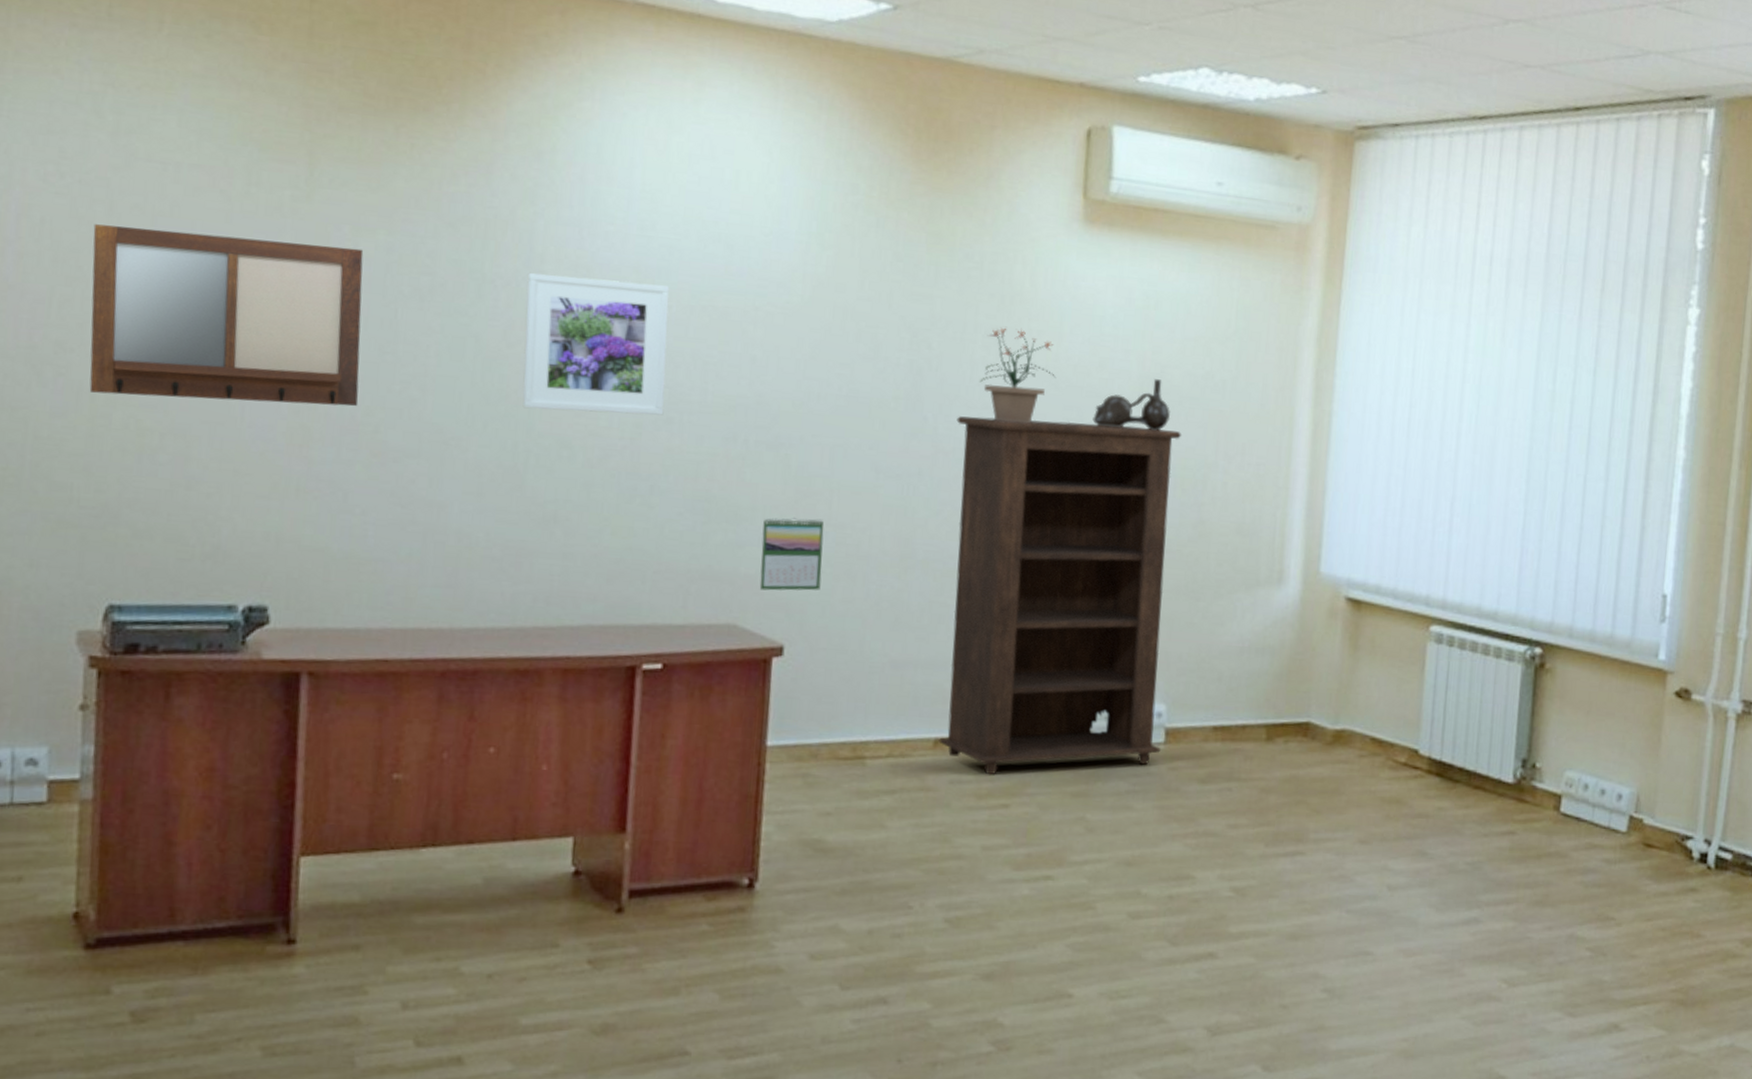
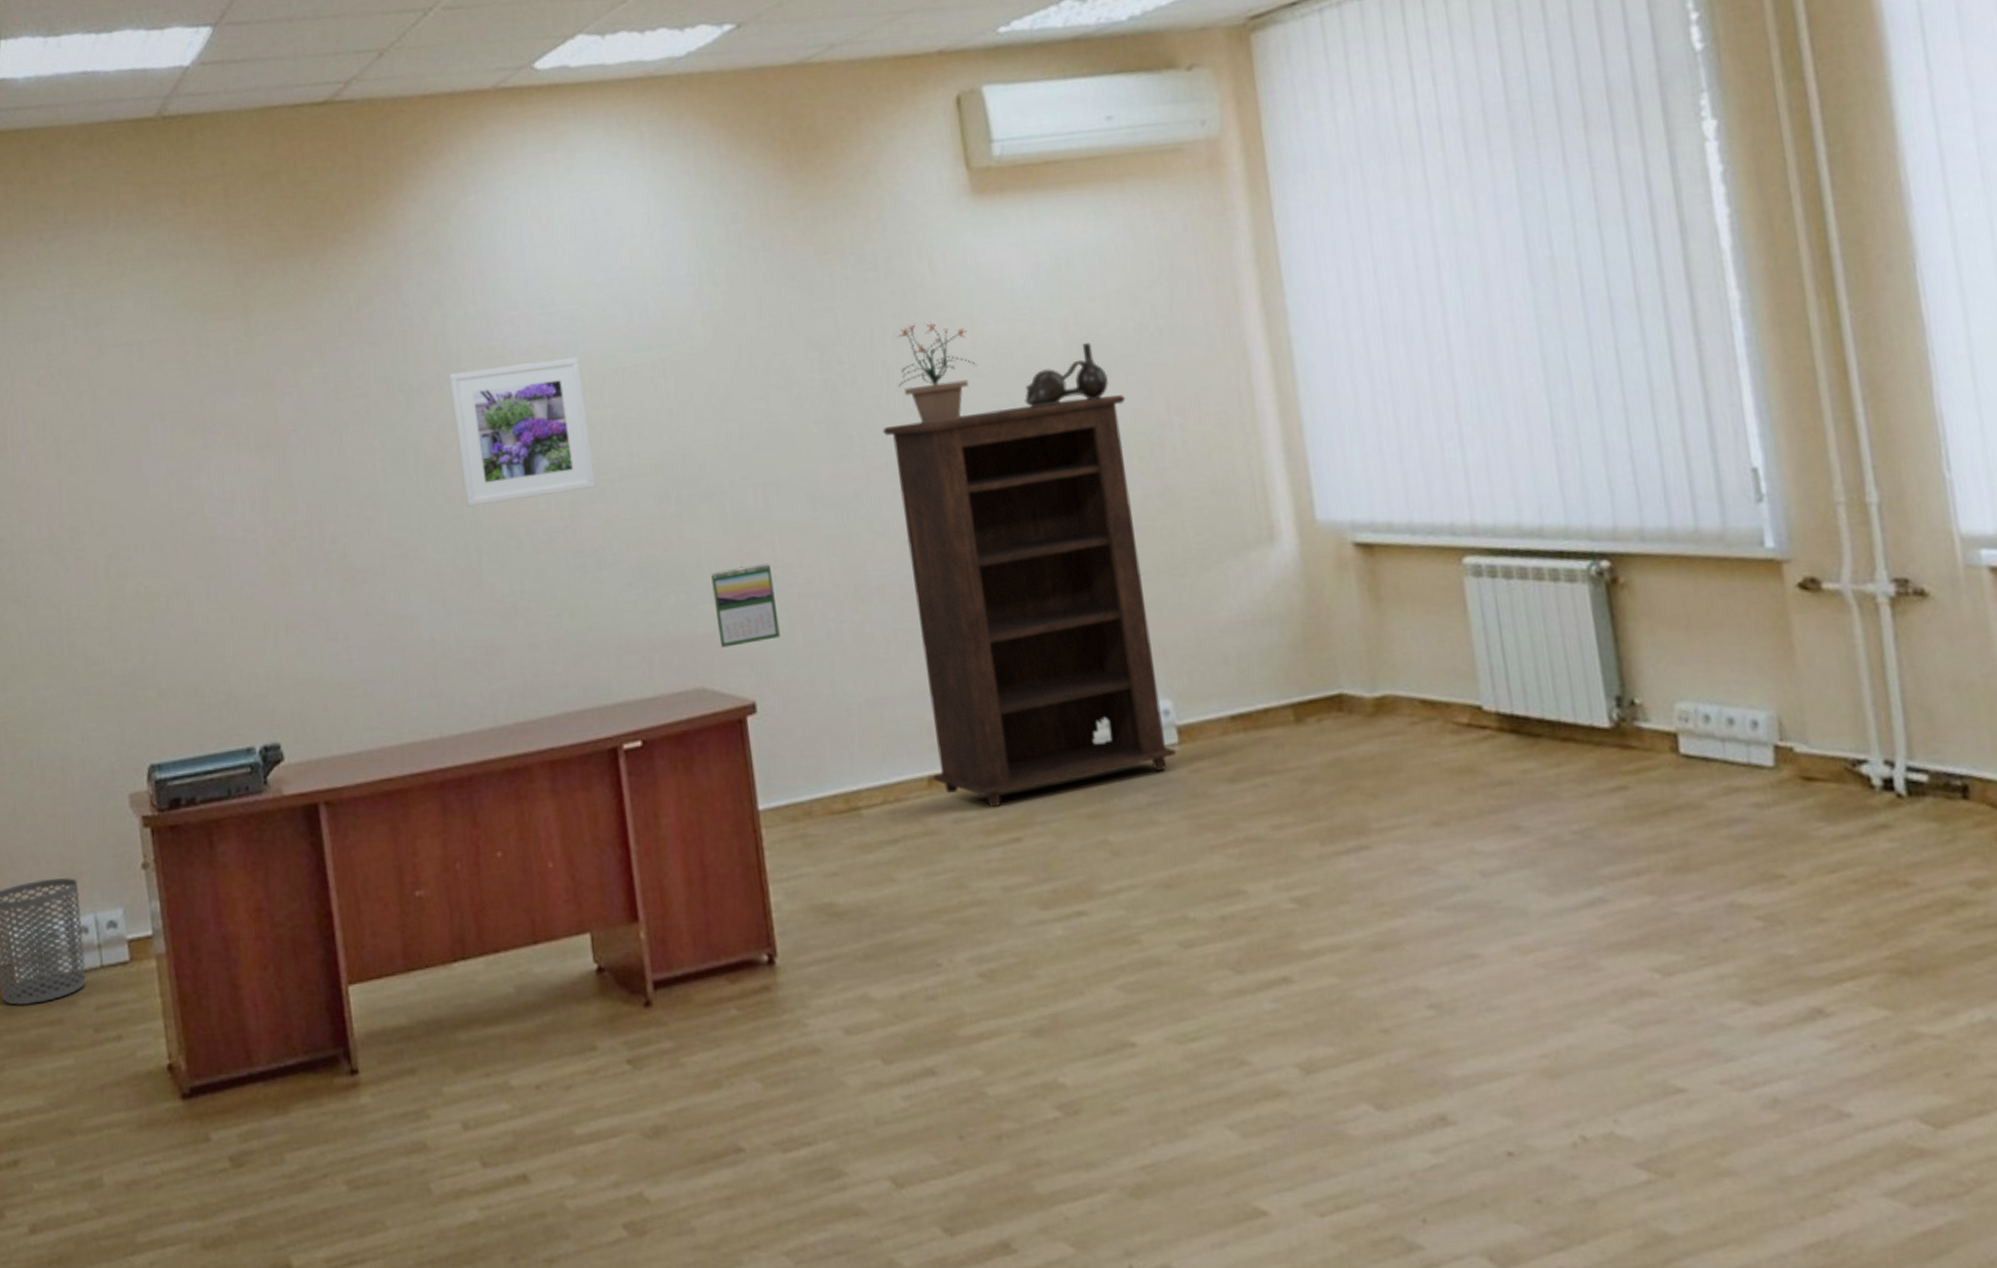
writing board: present [89,224,364,407] -> none [83,385,324,569]

